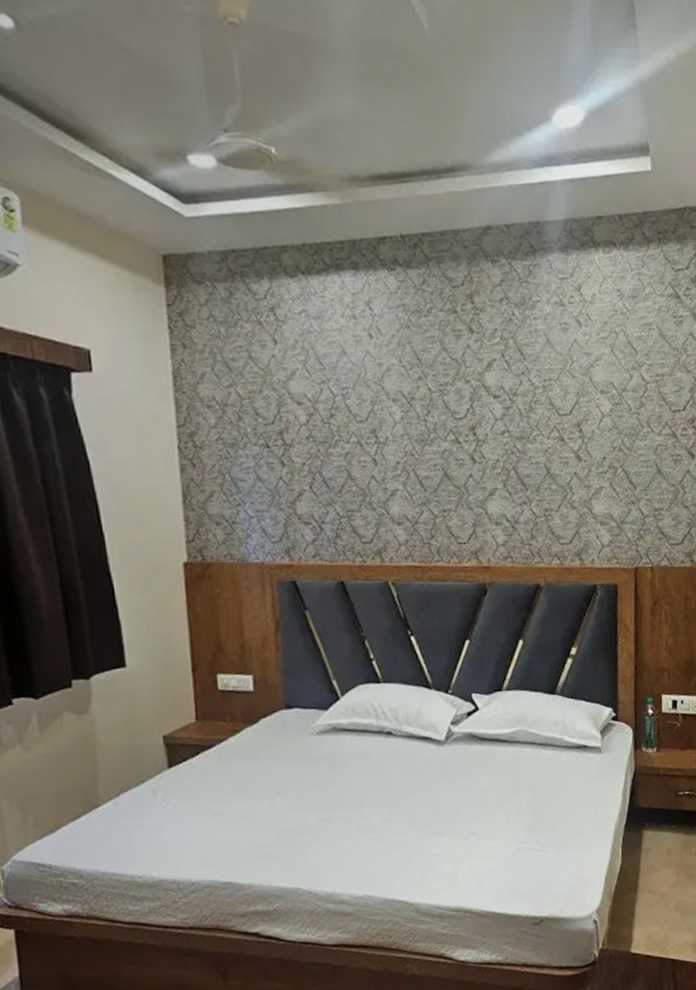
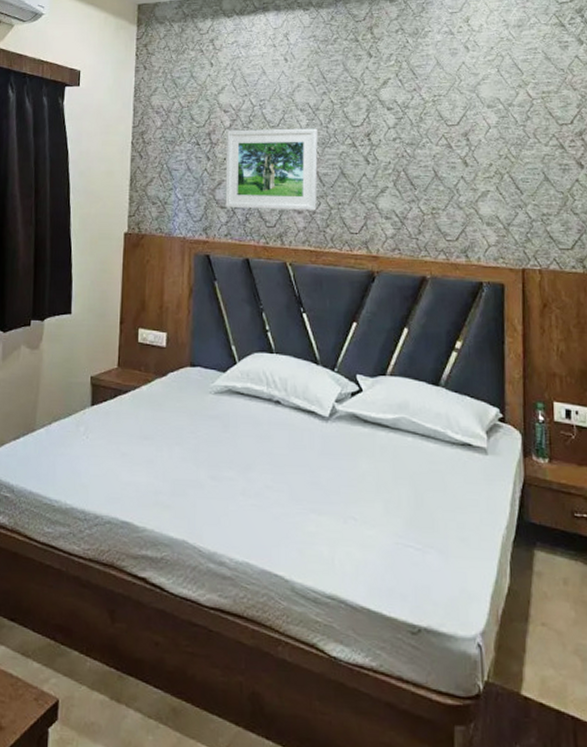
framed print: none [304,422,419,524] -> present [225,128,318,211]

